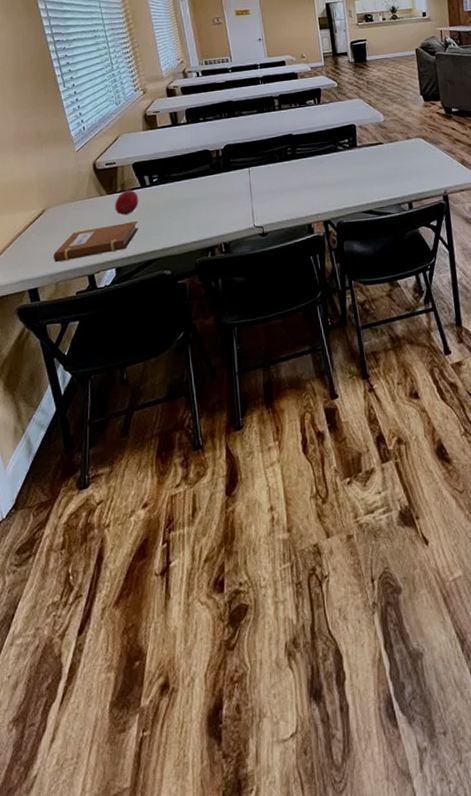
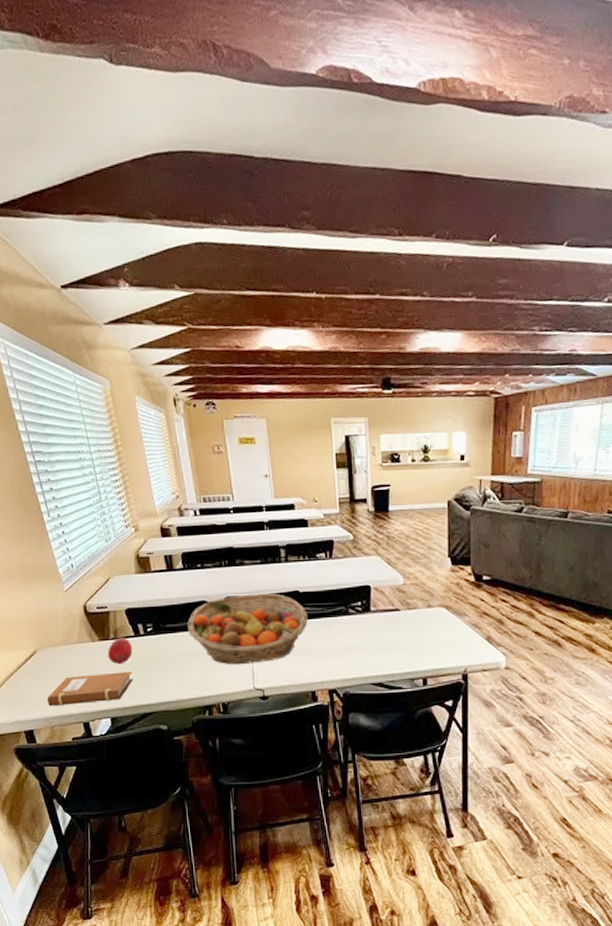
fruit basket: none [191,138,301,206] -> present [187,593,308,665]

